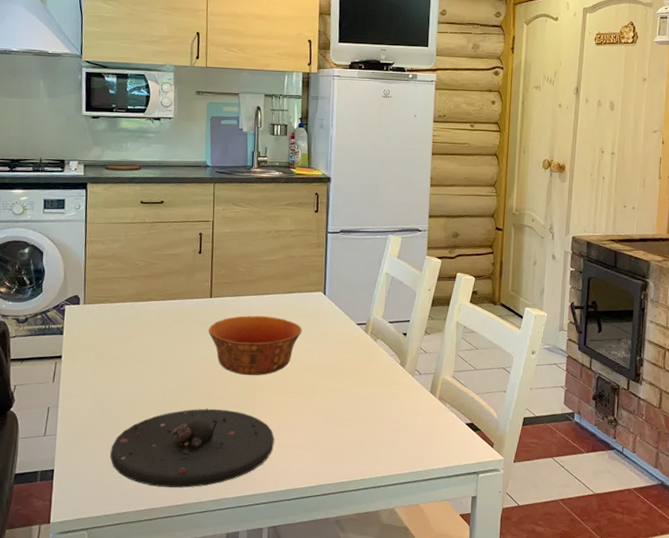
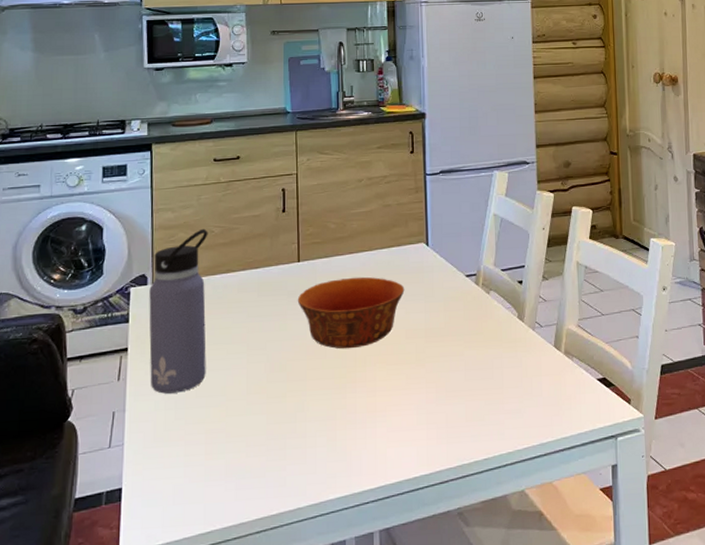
water bottle: none [79,261,134,397] -> present [149,228,208,394]
plate: present [110,408,274,488] -> none [189,392,380,496]

